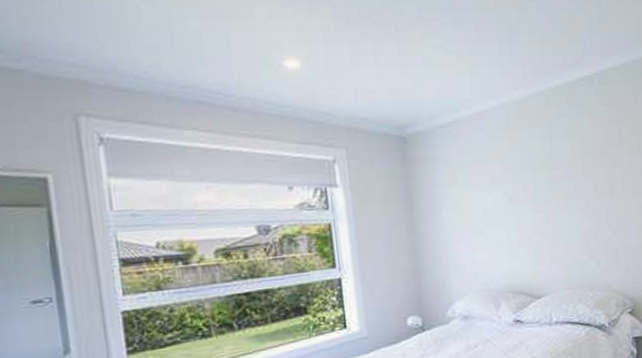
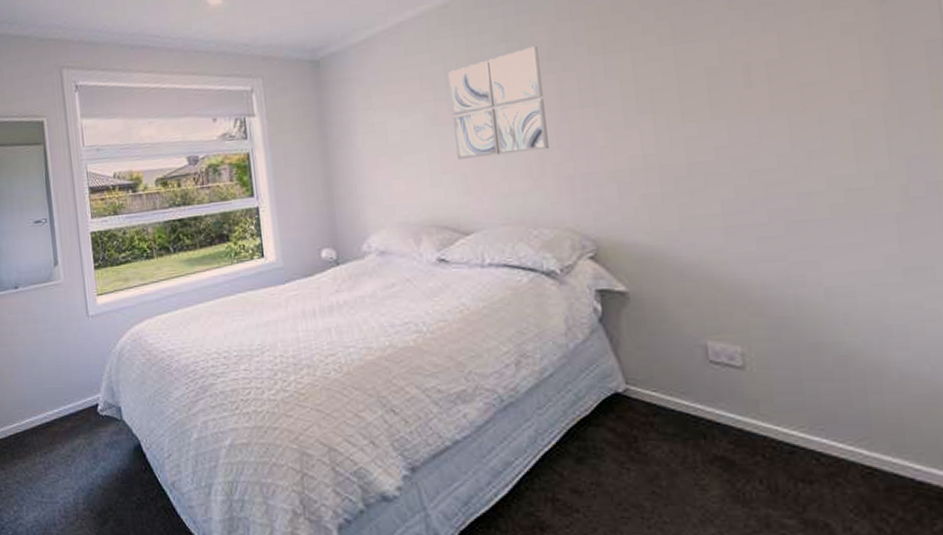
wall art: none [524,143,601,234] -> present [448,46,549,159]

